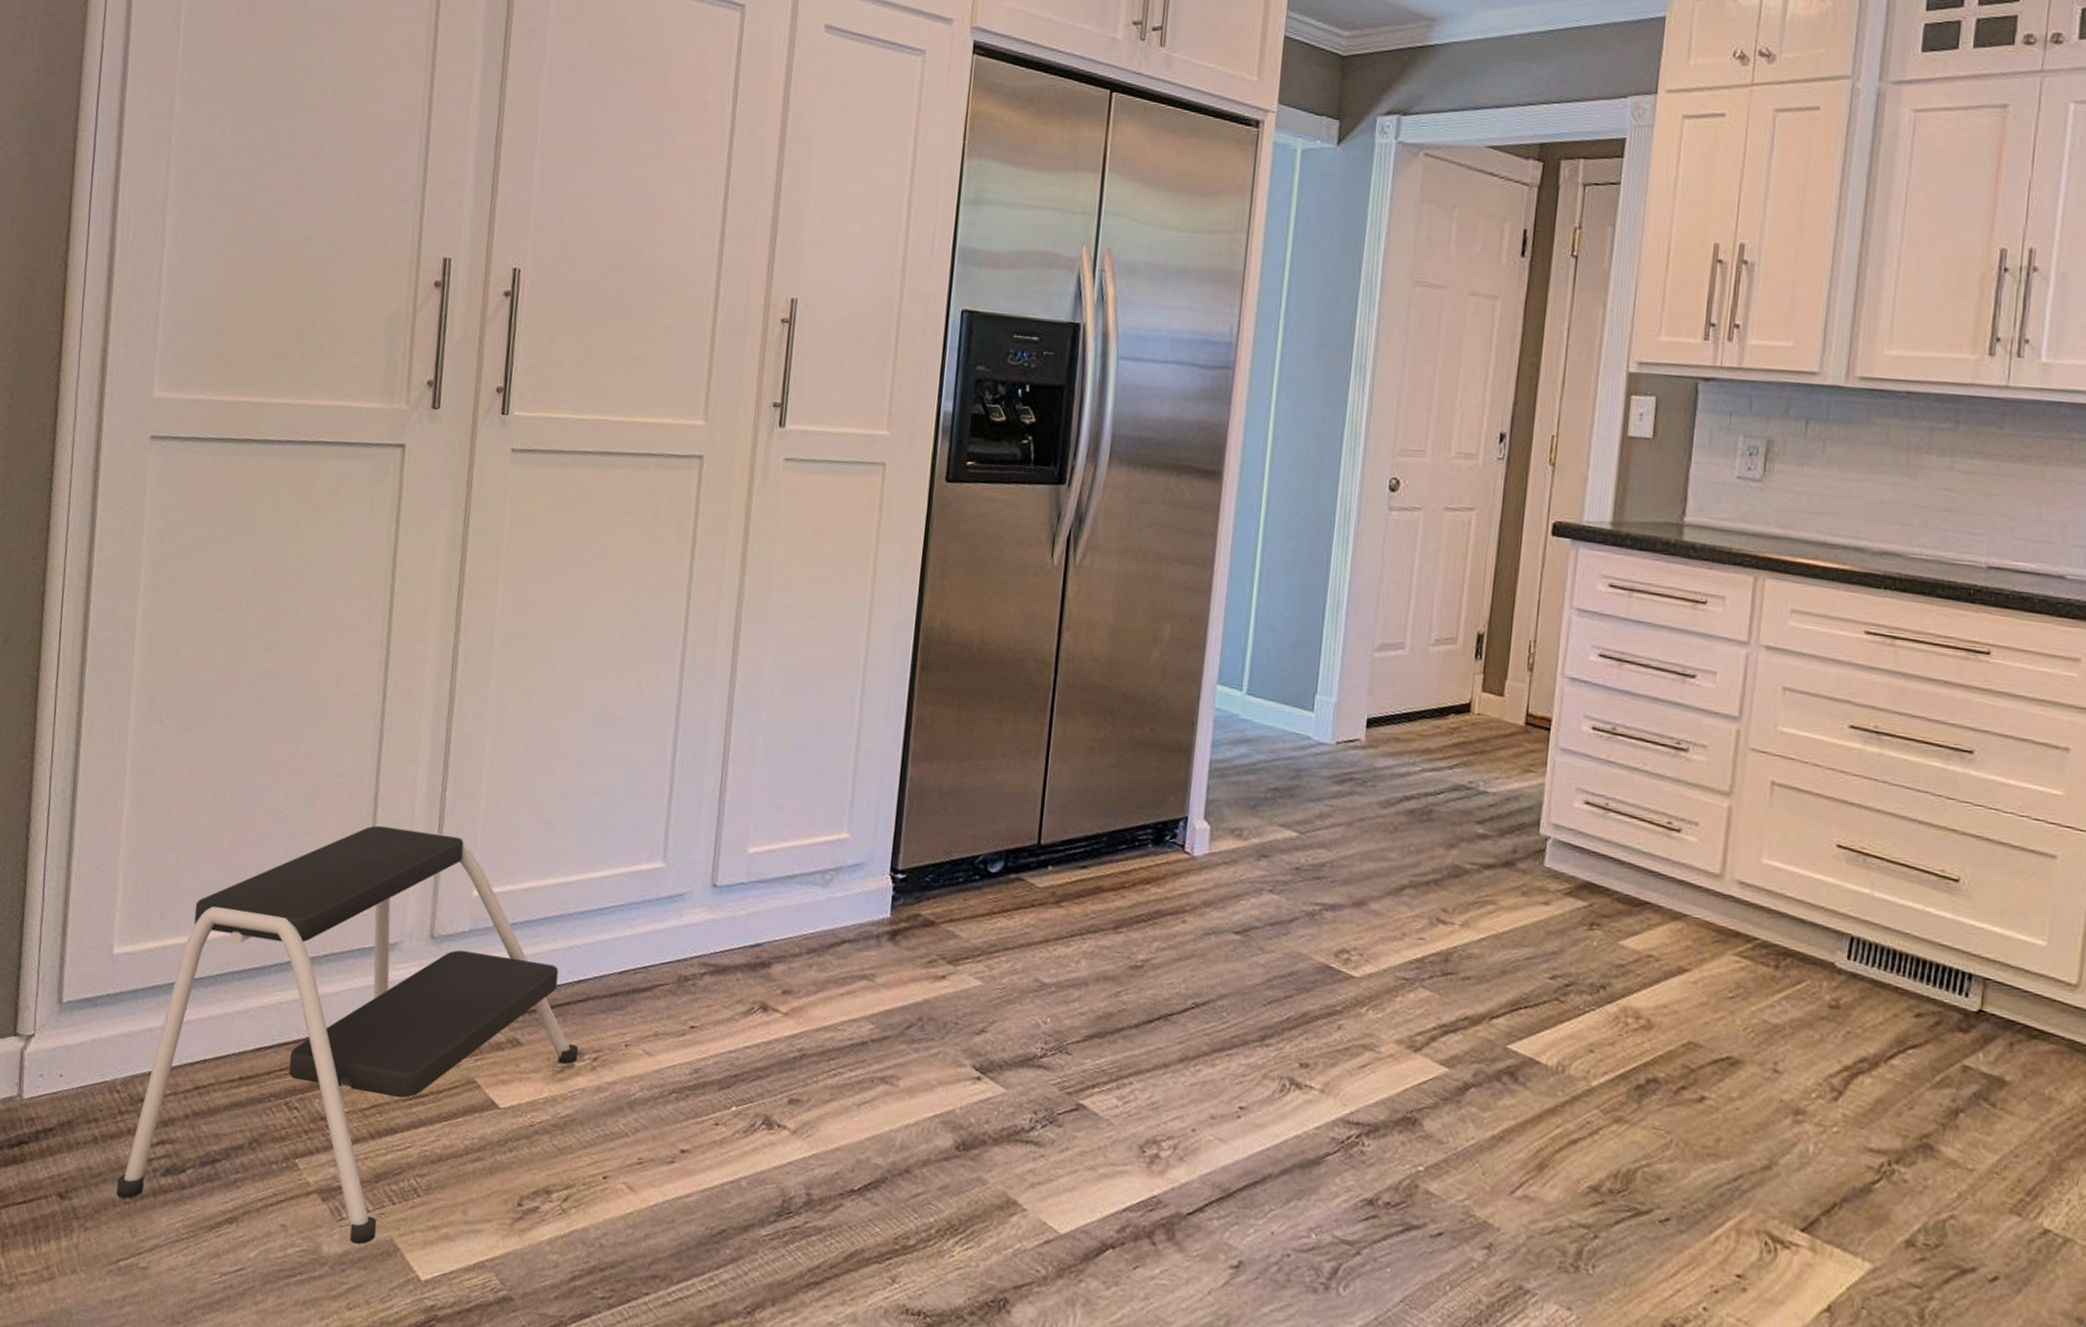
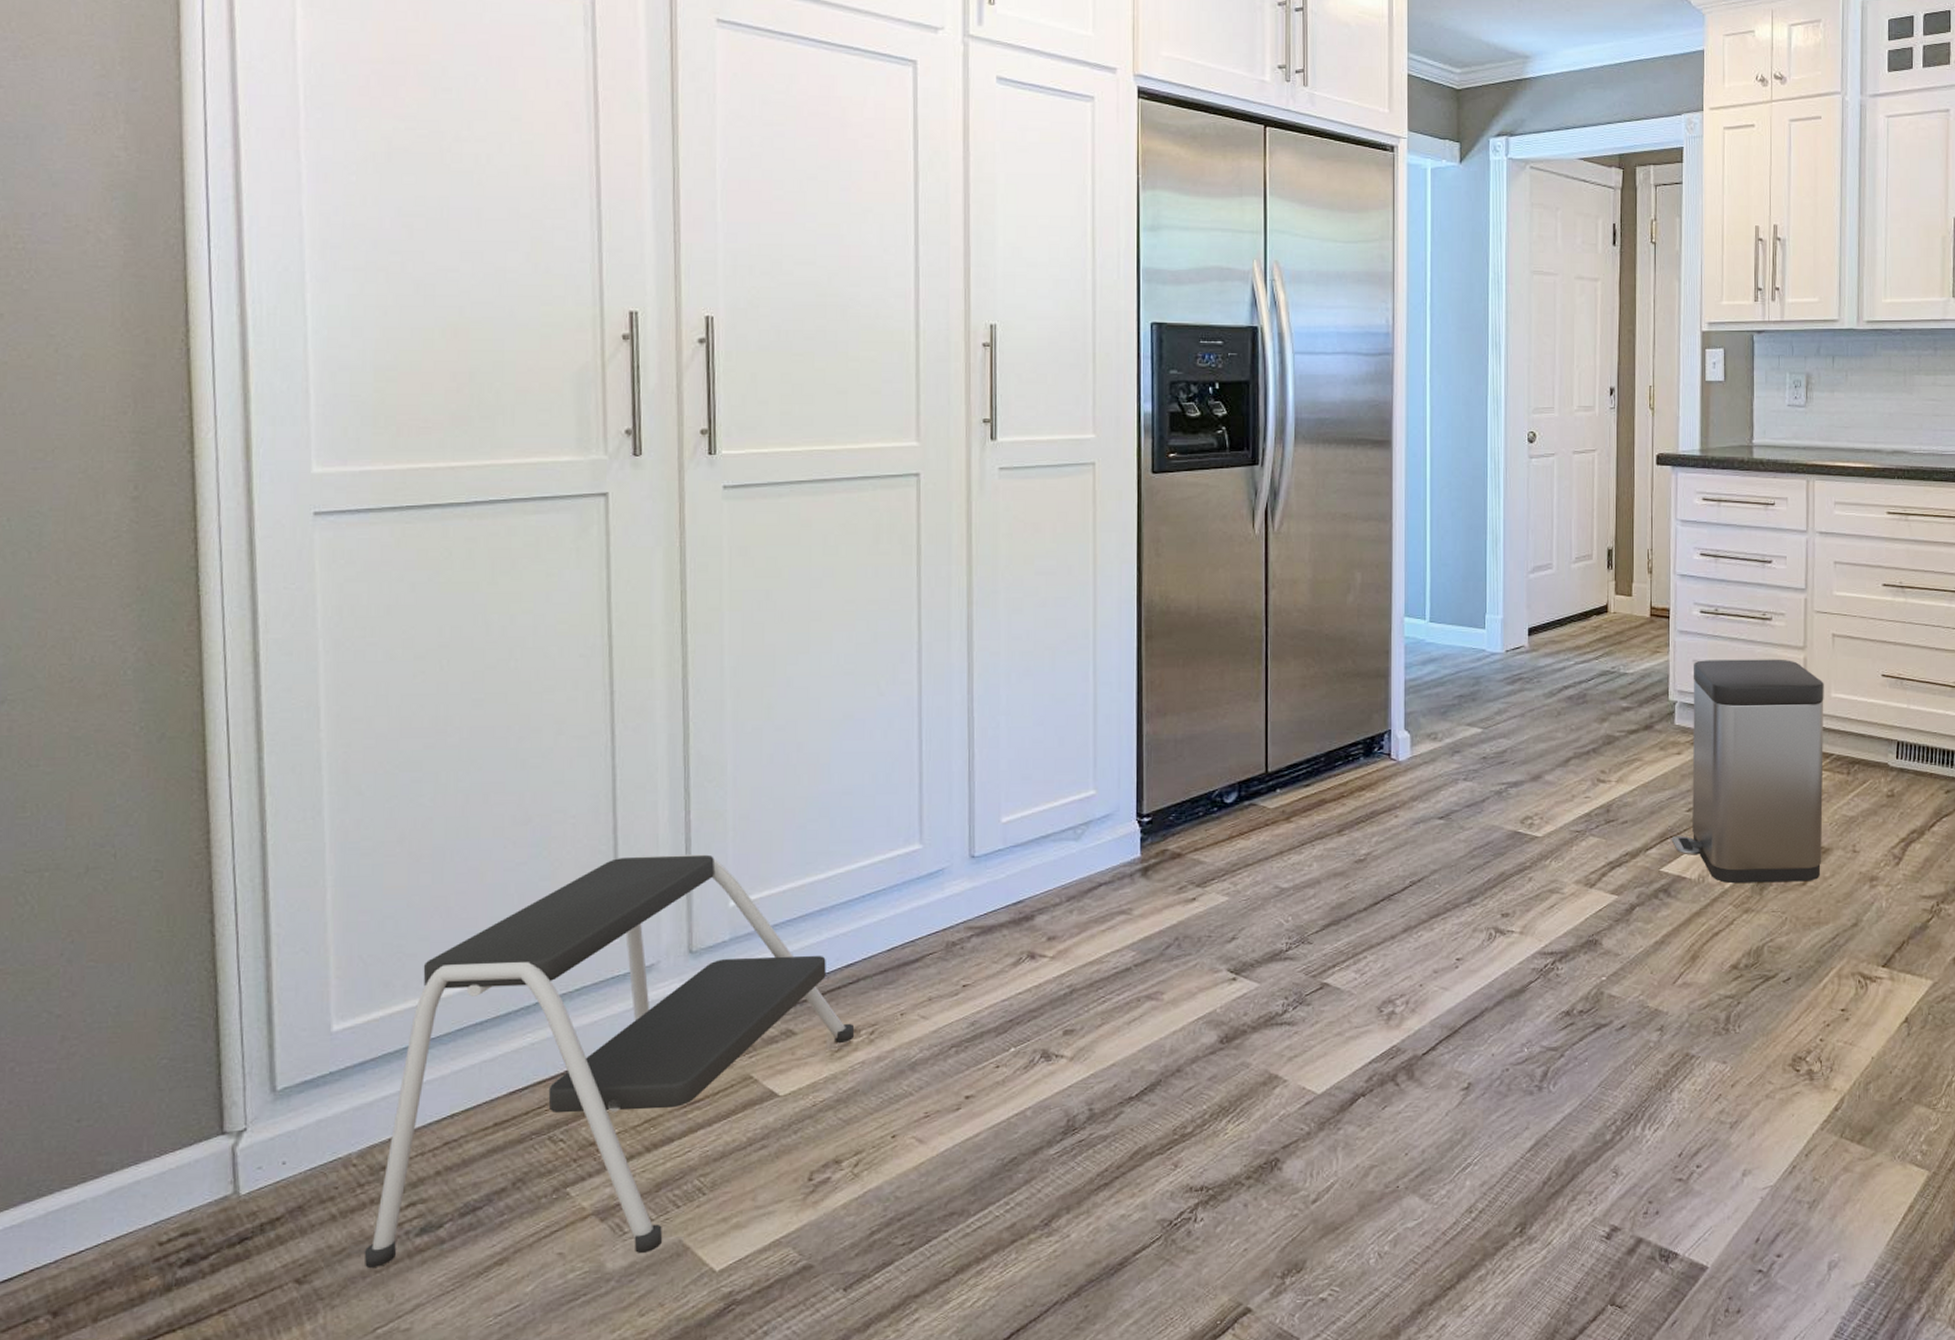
pedal bin: none [1525,789,1753,1098] -> present [1671,659,1824,883]

